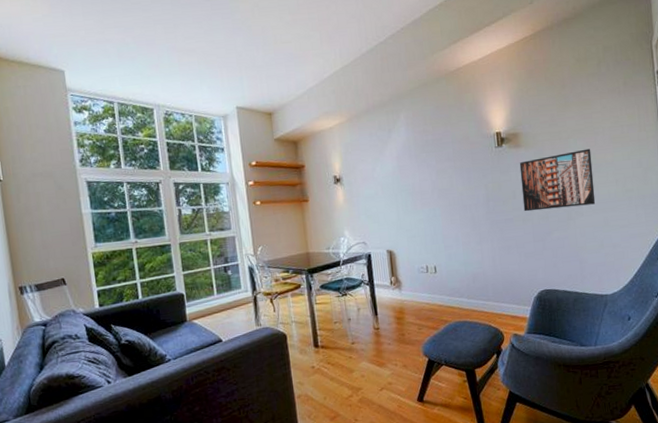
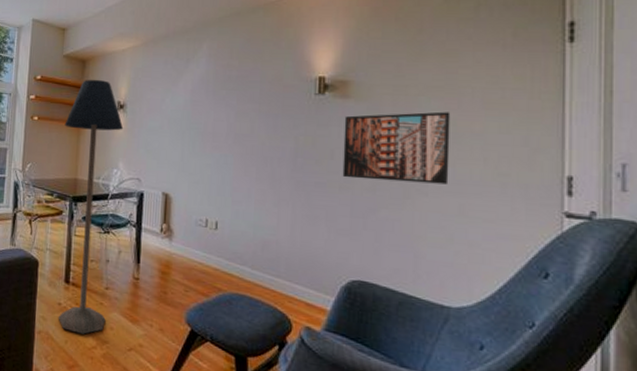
floor lamp: none [287,158,357,388] -> present [58,80,124,334]

